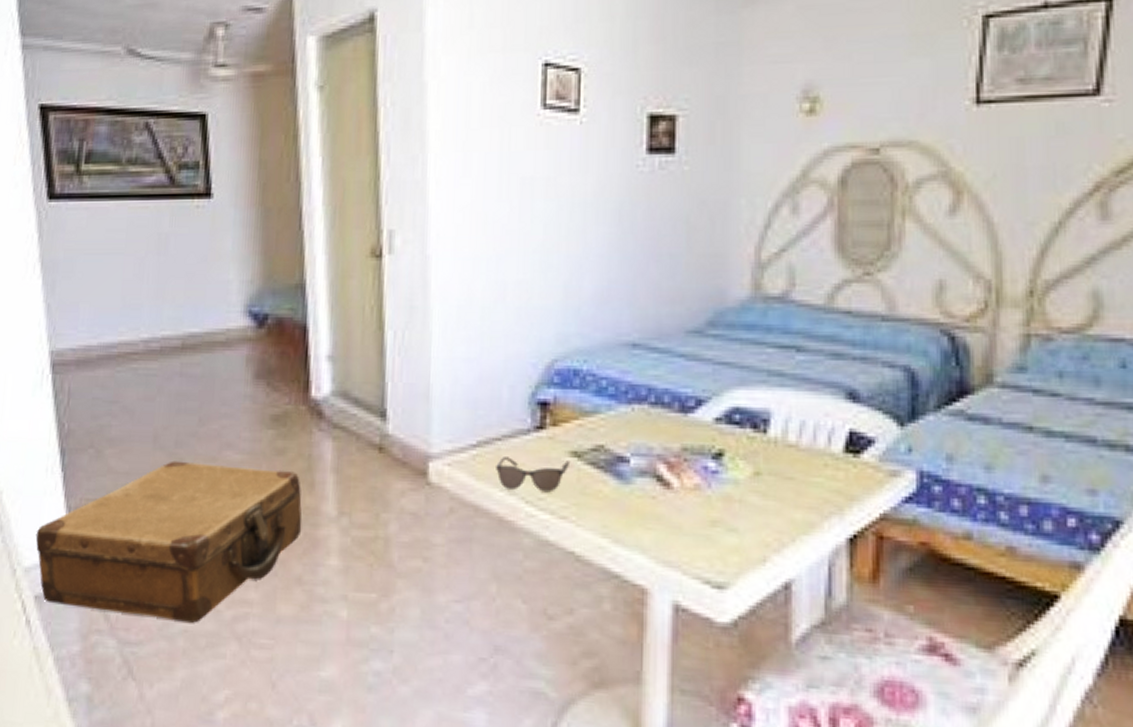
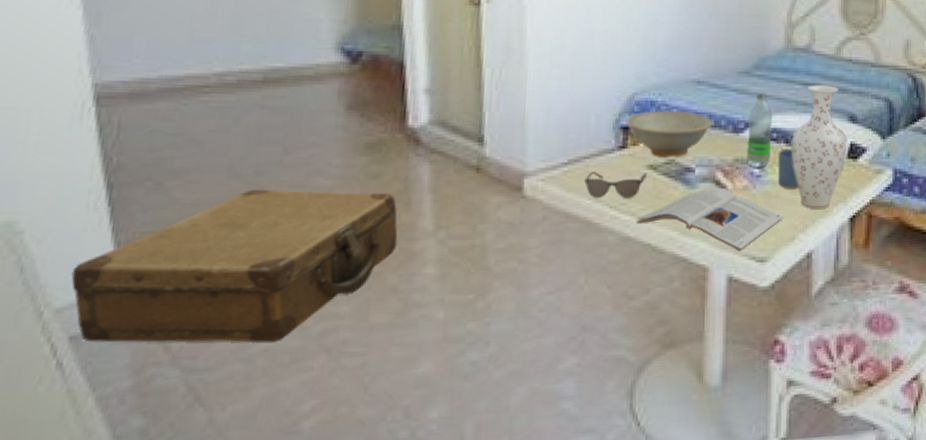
dish: none [542,382,652,444] -> present [625,110,713,158]
magazine: none [556,484,750,571] -> present [636,187,783,251]
bottle: none [699,360,733,462] -> present [747,93,772,168]
mug: none [741,436,771,492] -> present [778,149,798,189]
vase: none [761,348,844,523] -> present [791,85,847,210]

